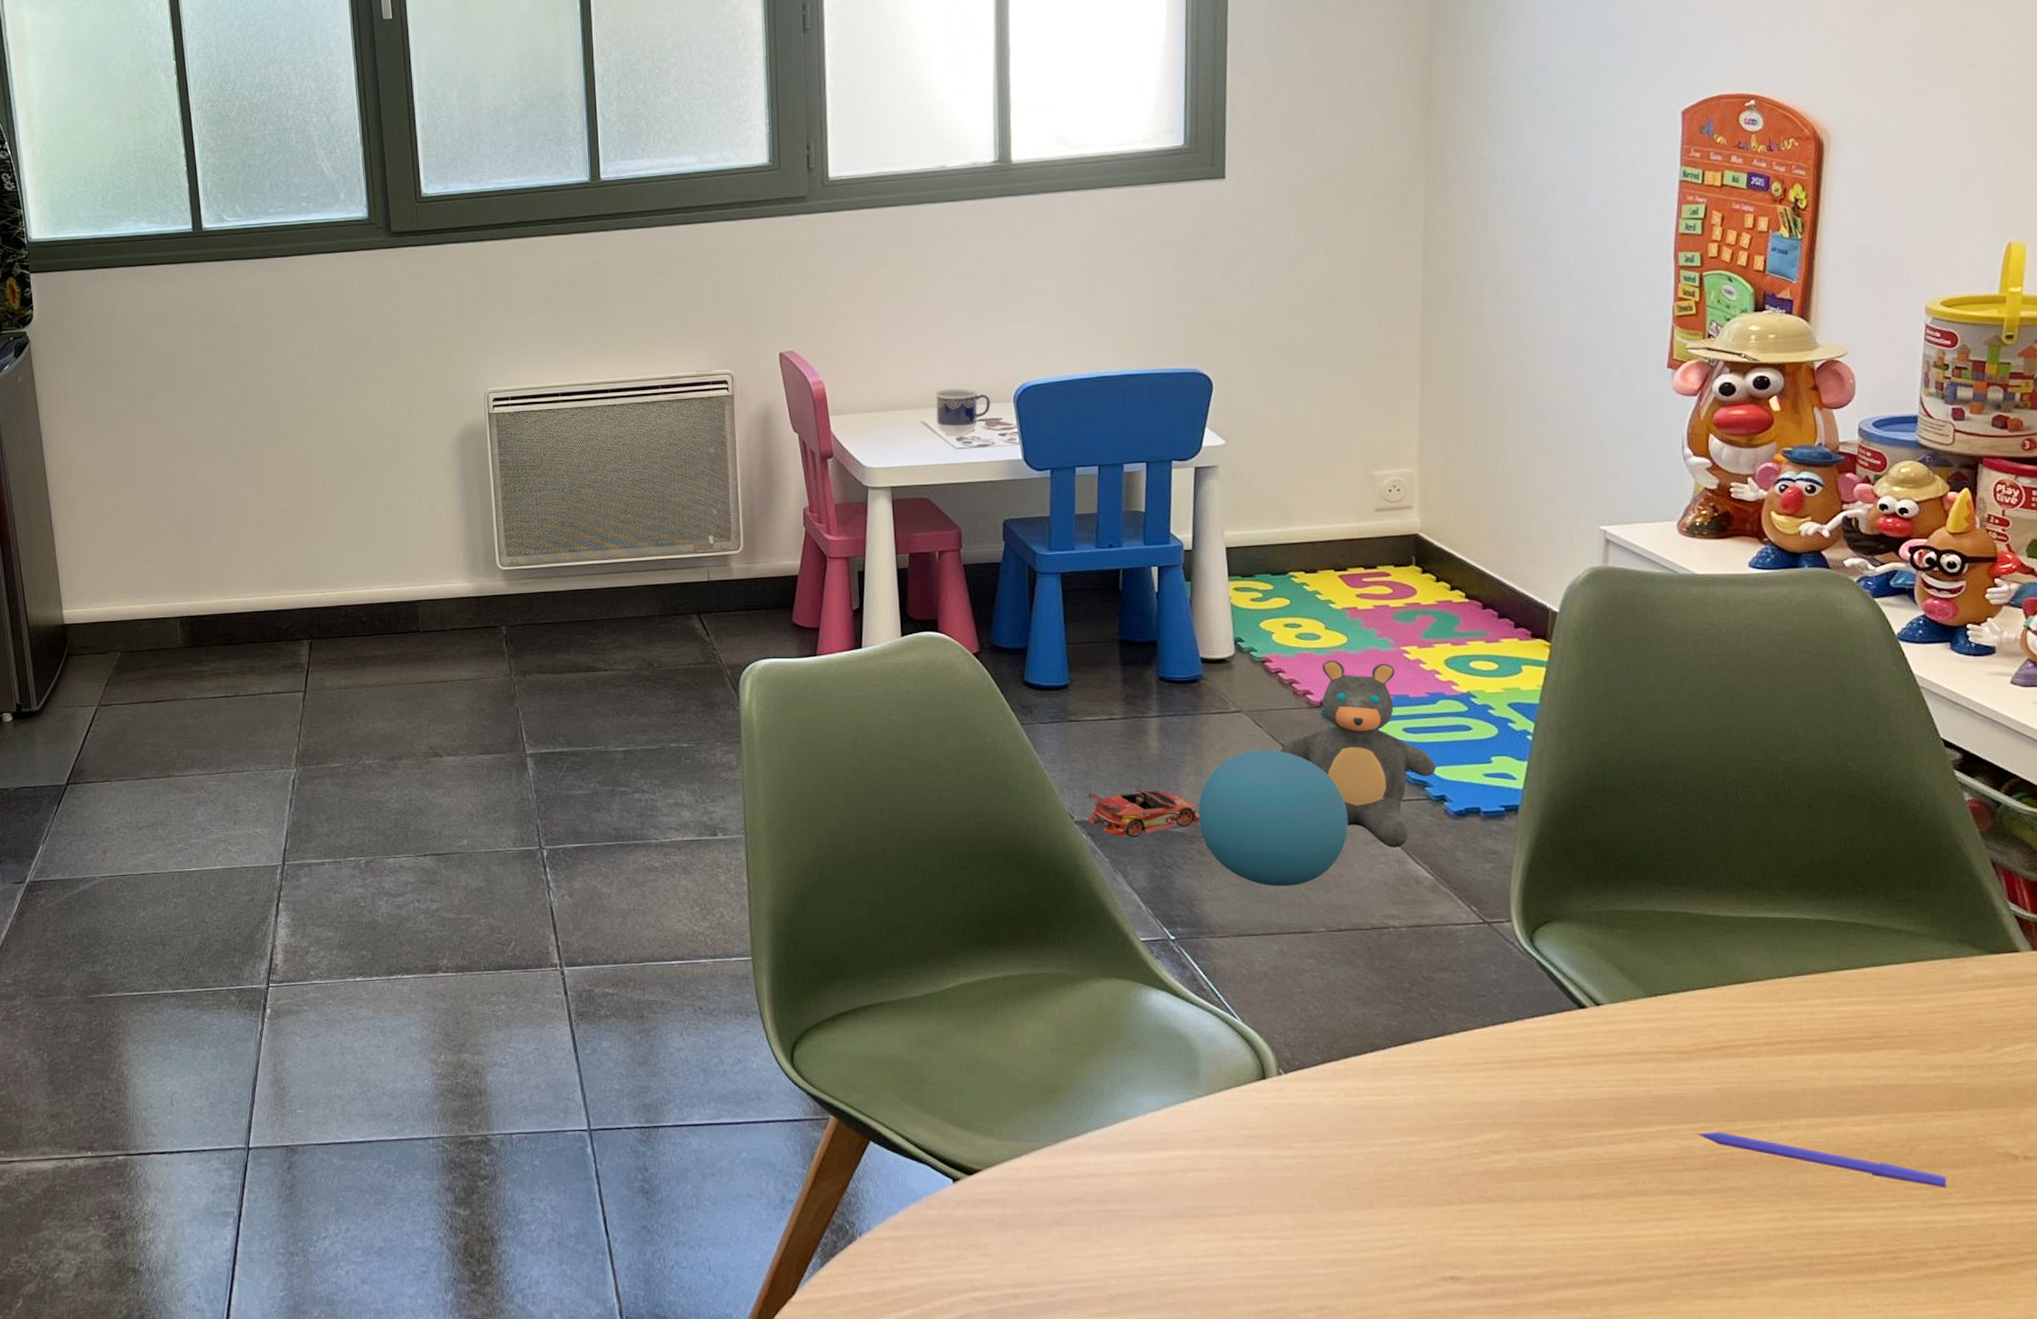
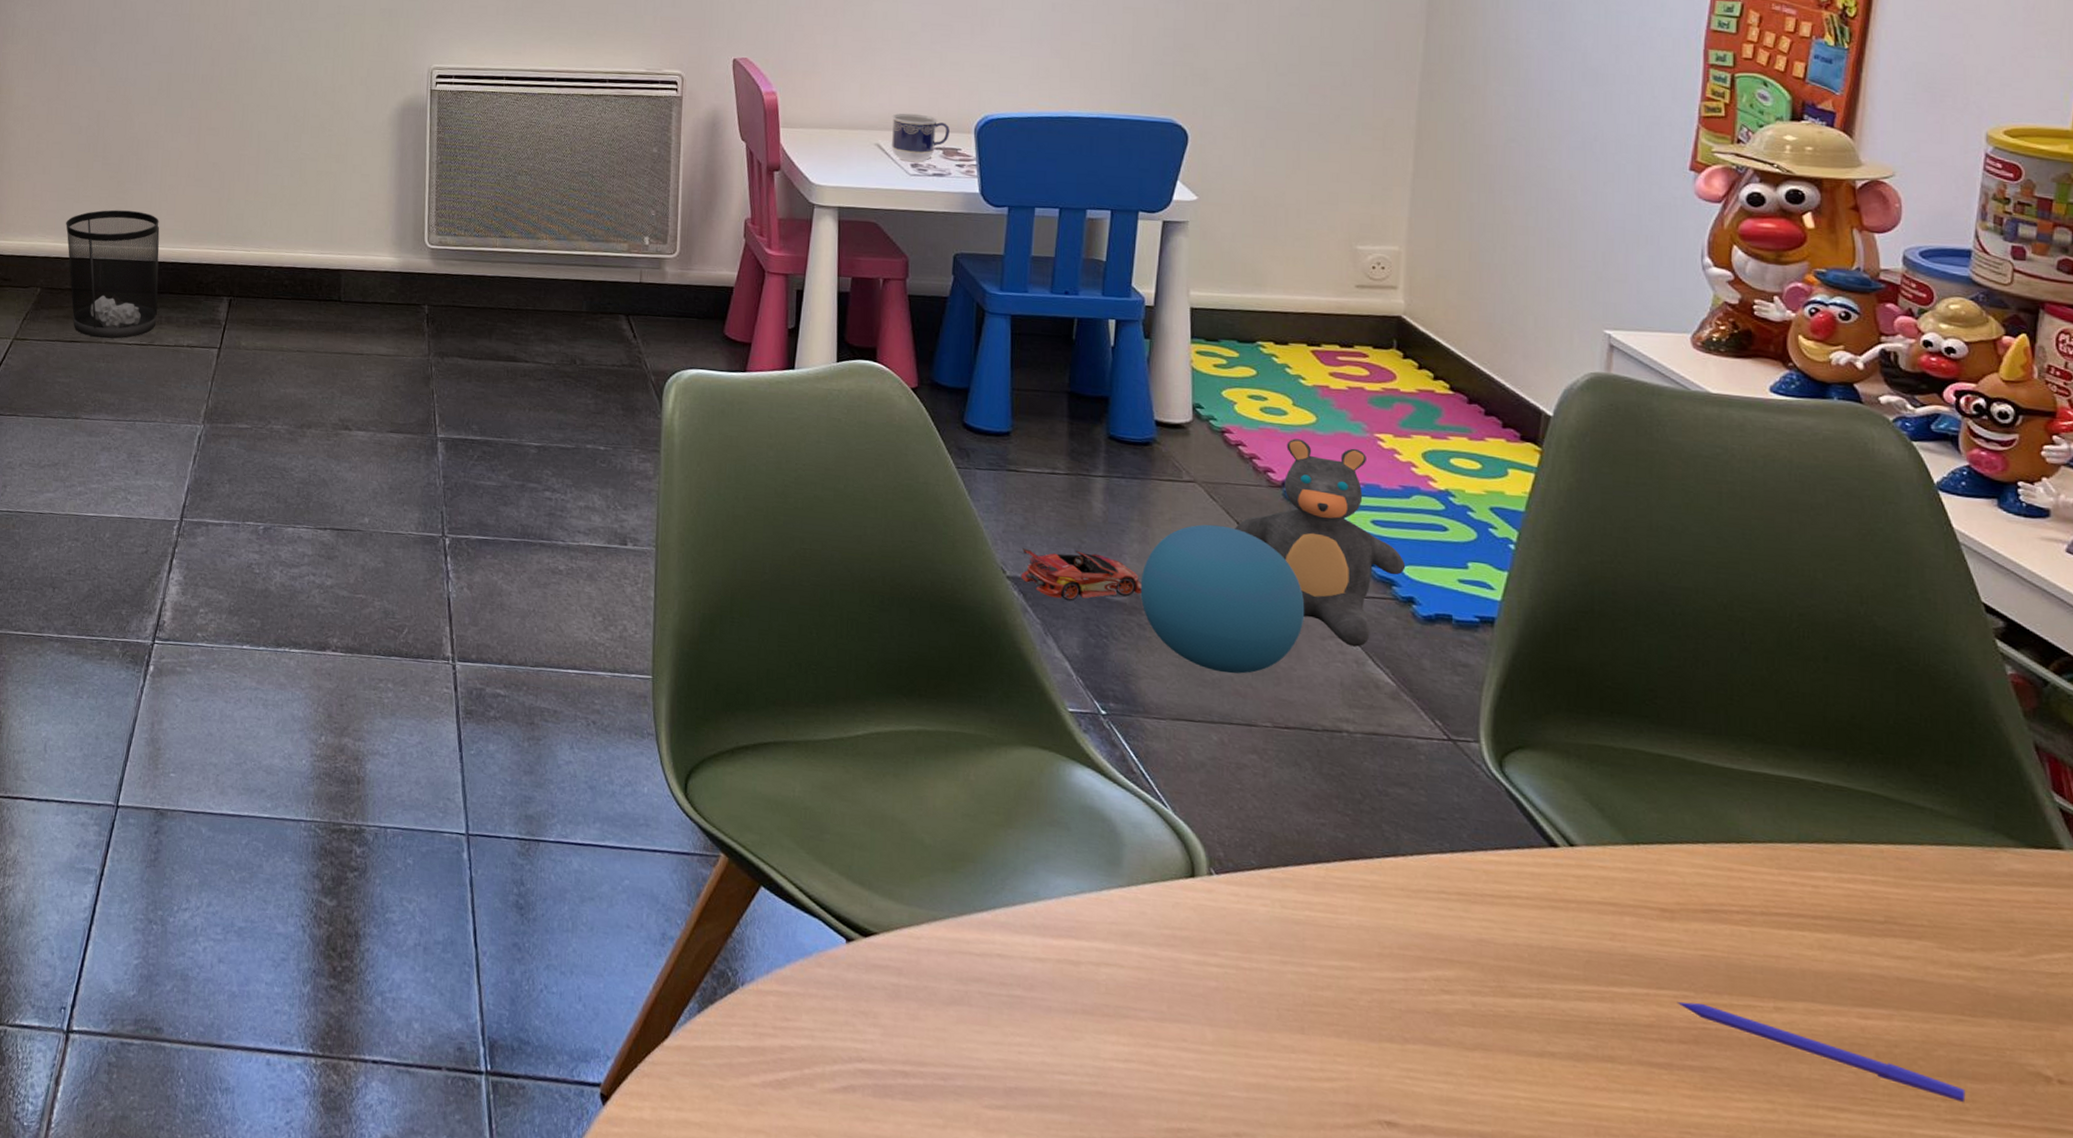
waste bin: none [139,565,240,695] -> present [66,209,160,339]

